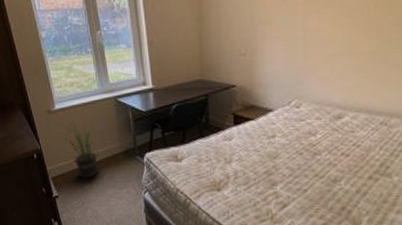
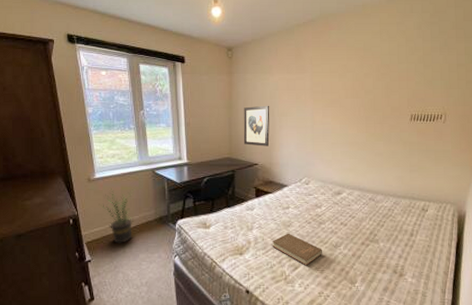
wall art: none [217,12,250,64] -> present [243,105,270,147]
book: none [255,166,317,204] -> present [272,233,322,266]

